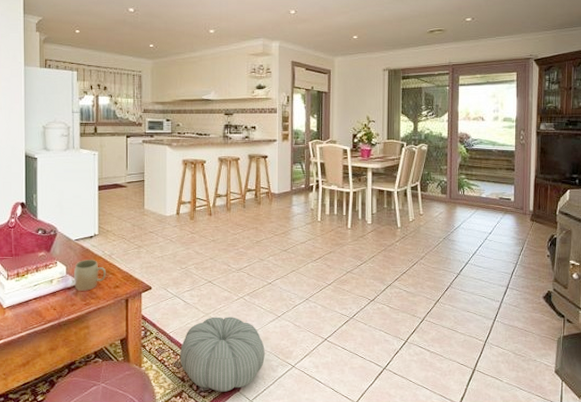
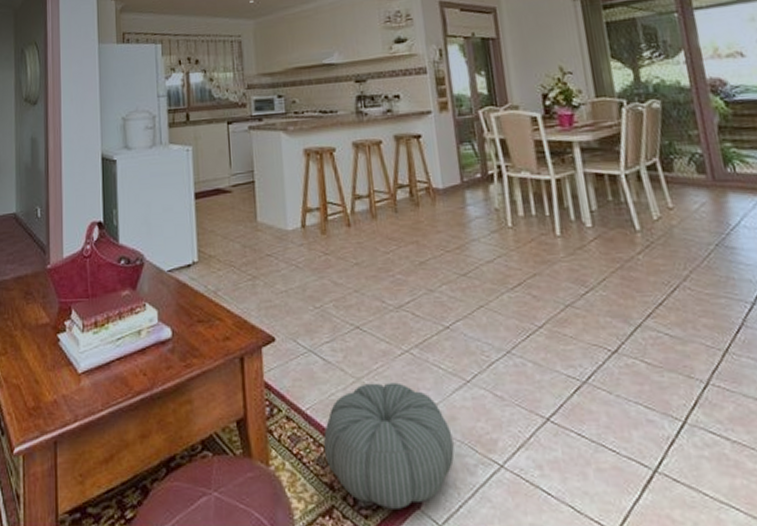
mug: present [73,260,107,292] -> none [167,299,212,347]

